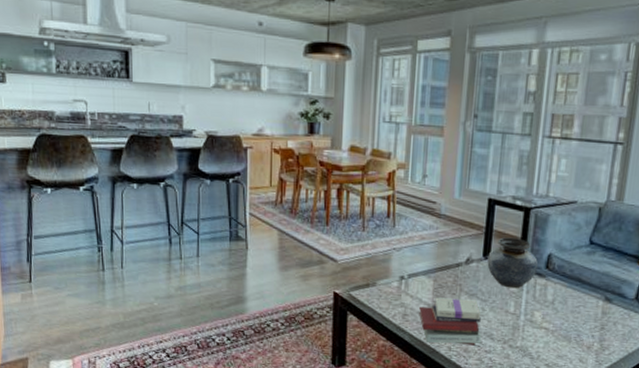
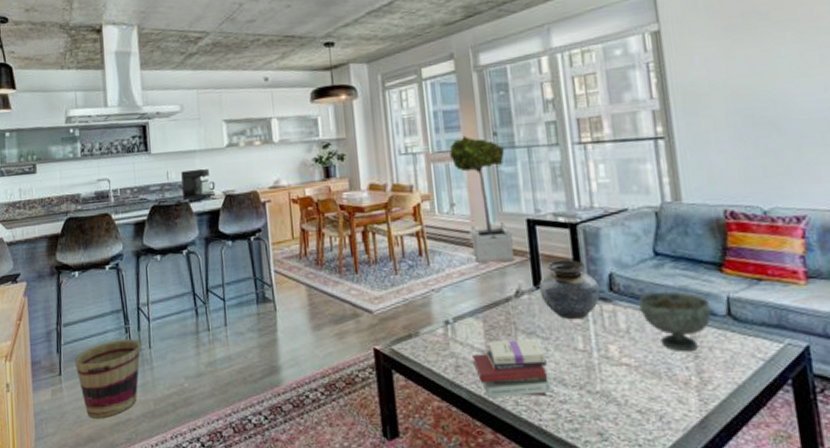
basket: none [45,257,114,324] -> present [74,339,141,418]
coffee maker: none [163,105,198,135] -> present [181,169,216,201]
potted tree: none [430,113,481,233] -> present [449,135,514,264]
decorative bowl: none [567,273,624,325] -> present [638,291,712,353]

